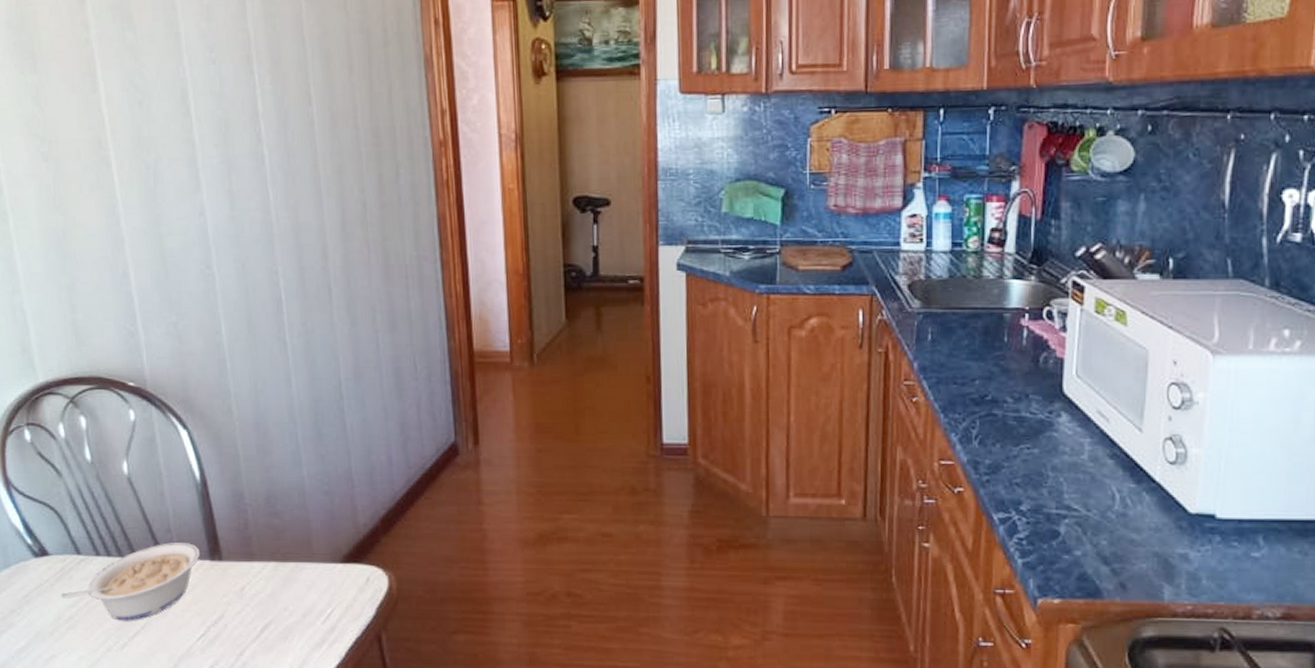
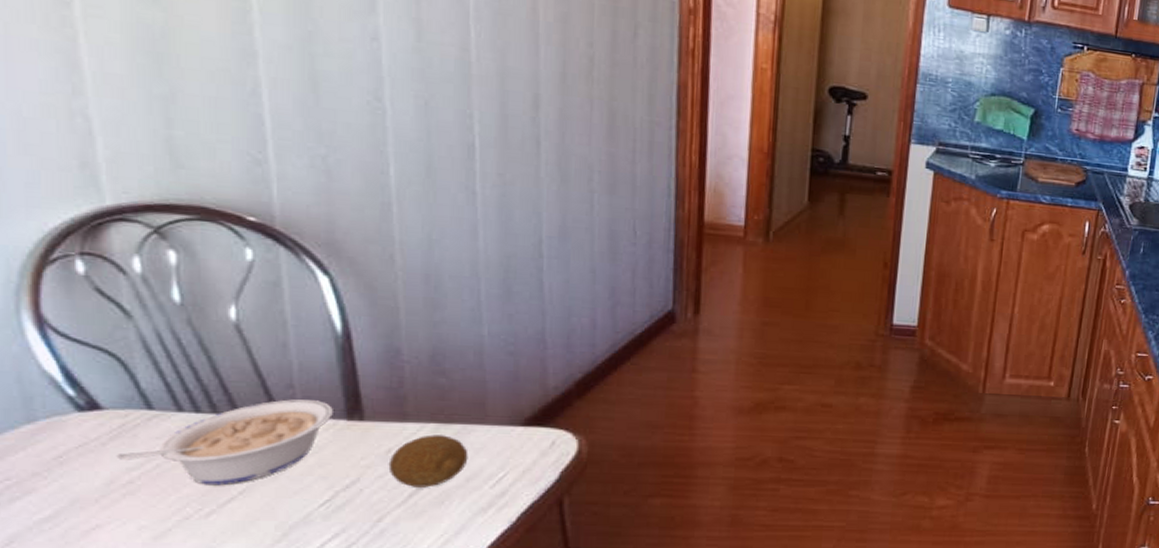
fruit: none [243,573,303,623] -> present [388,434,468,487]

